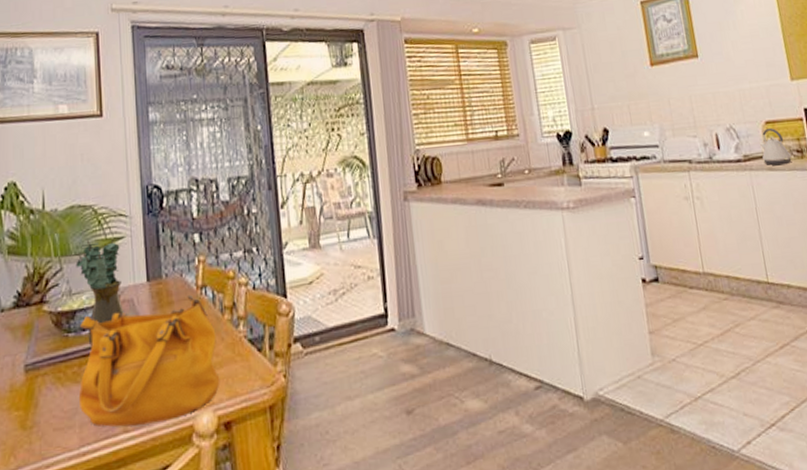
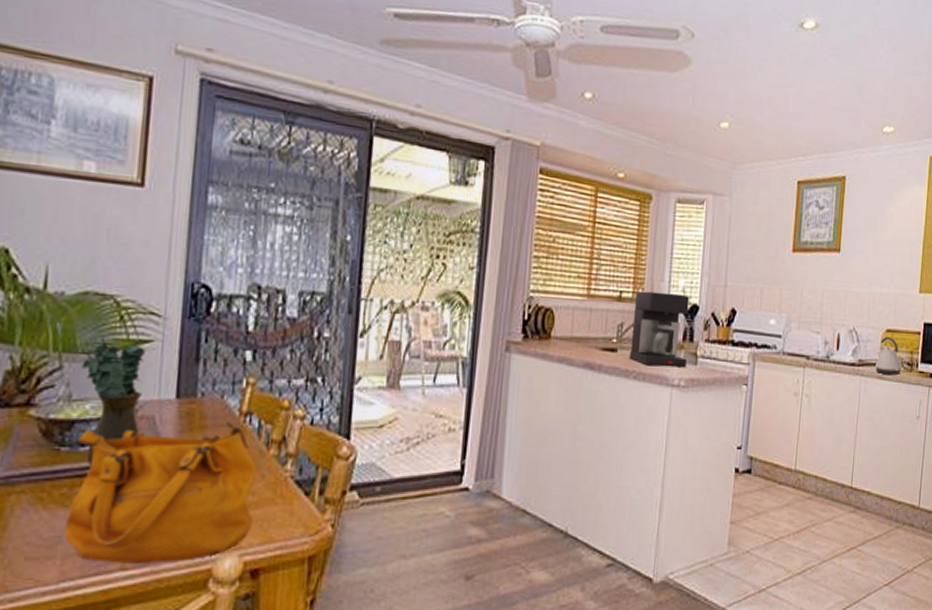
coffee maker: none [510,124,572,194] -> present [628,291,690,368]

